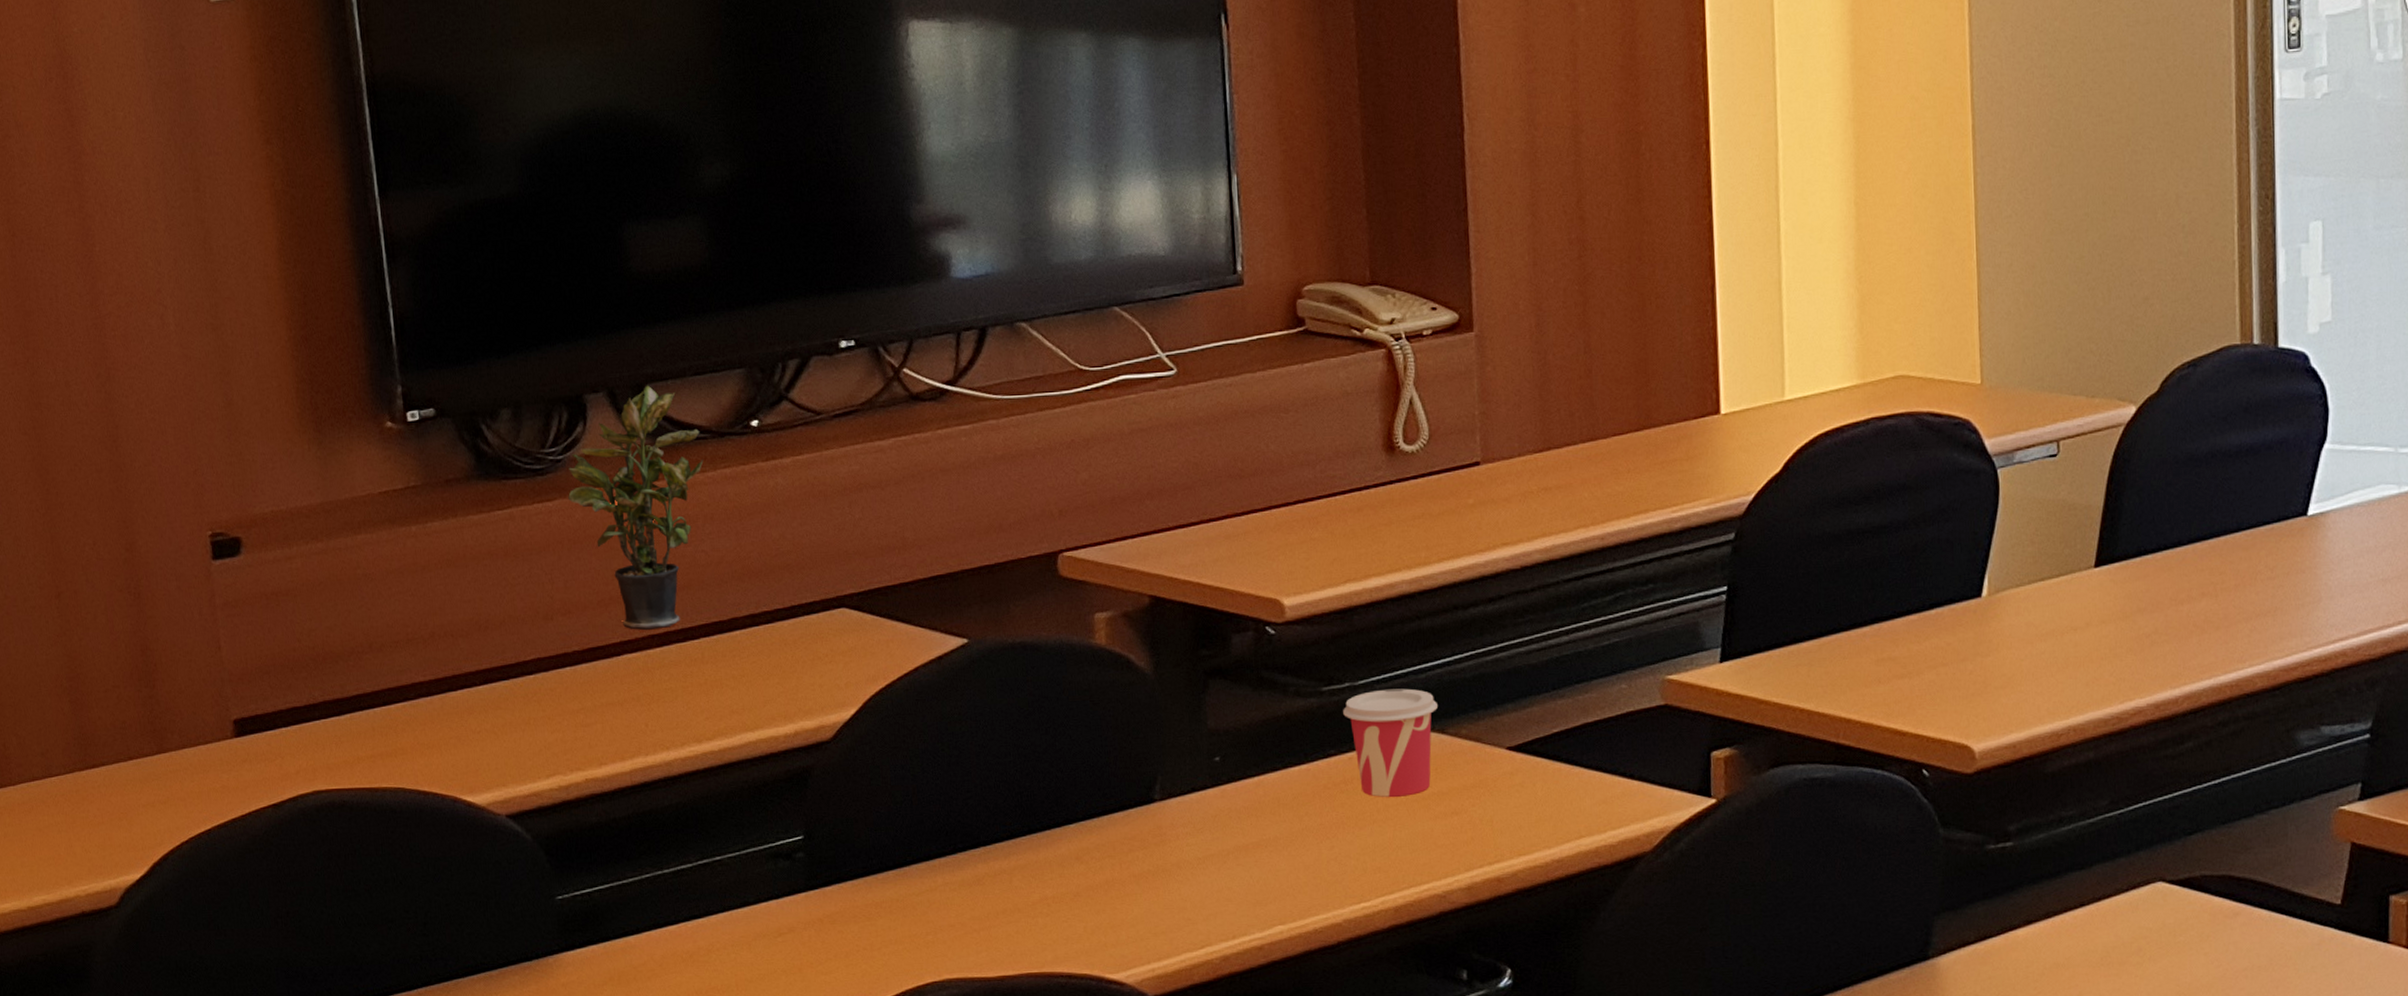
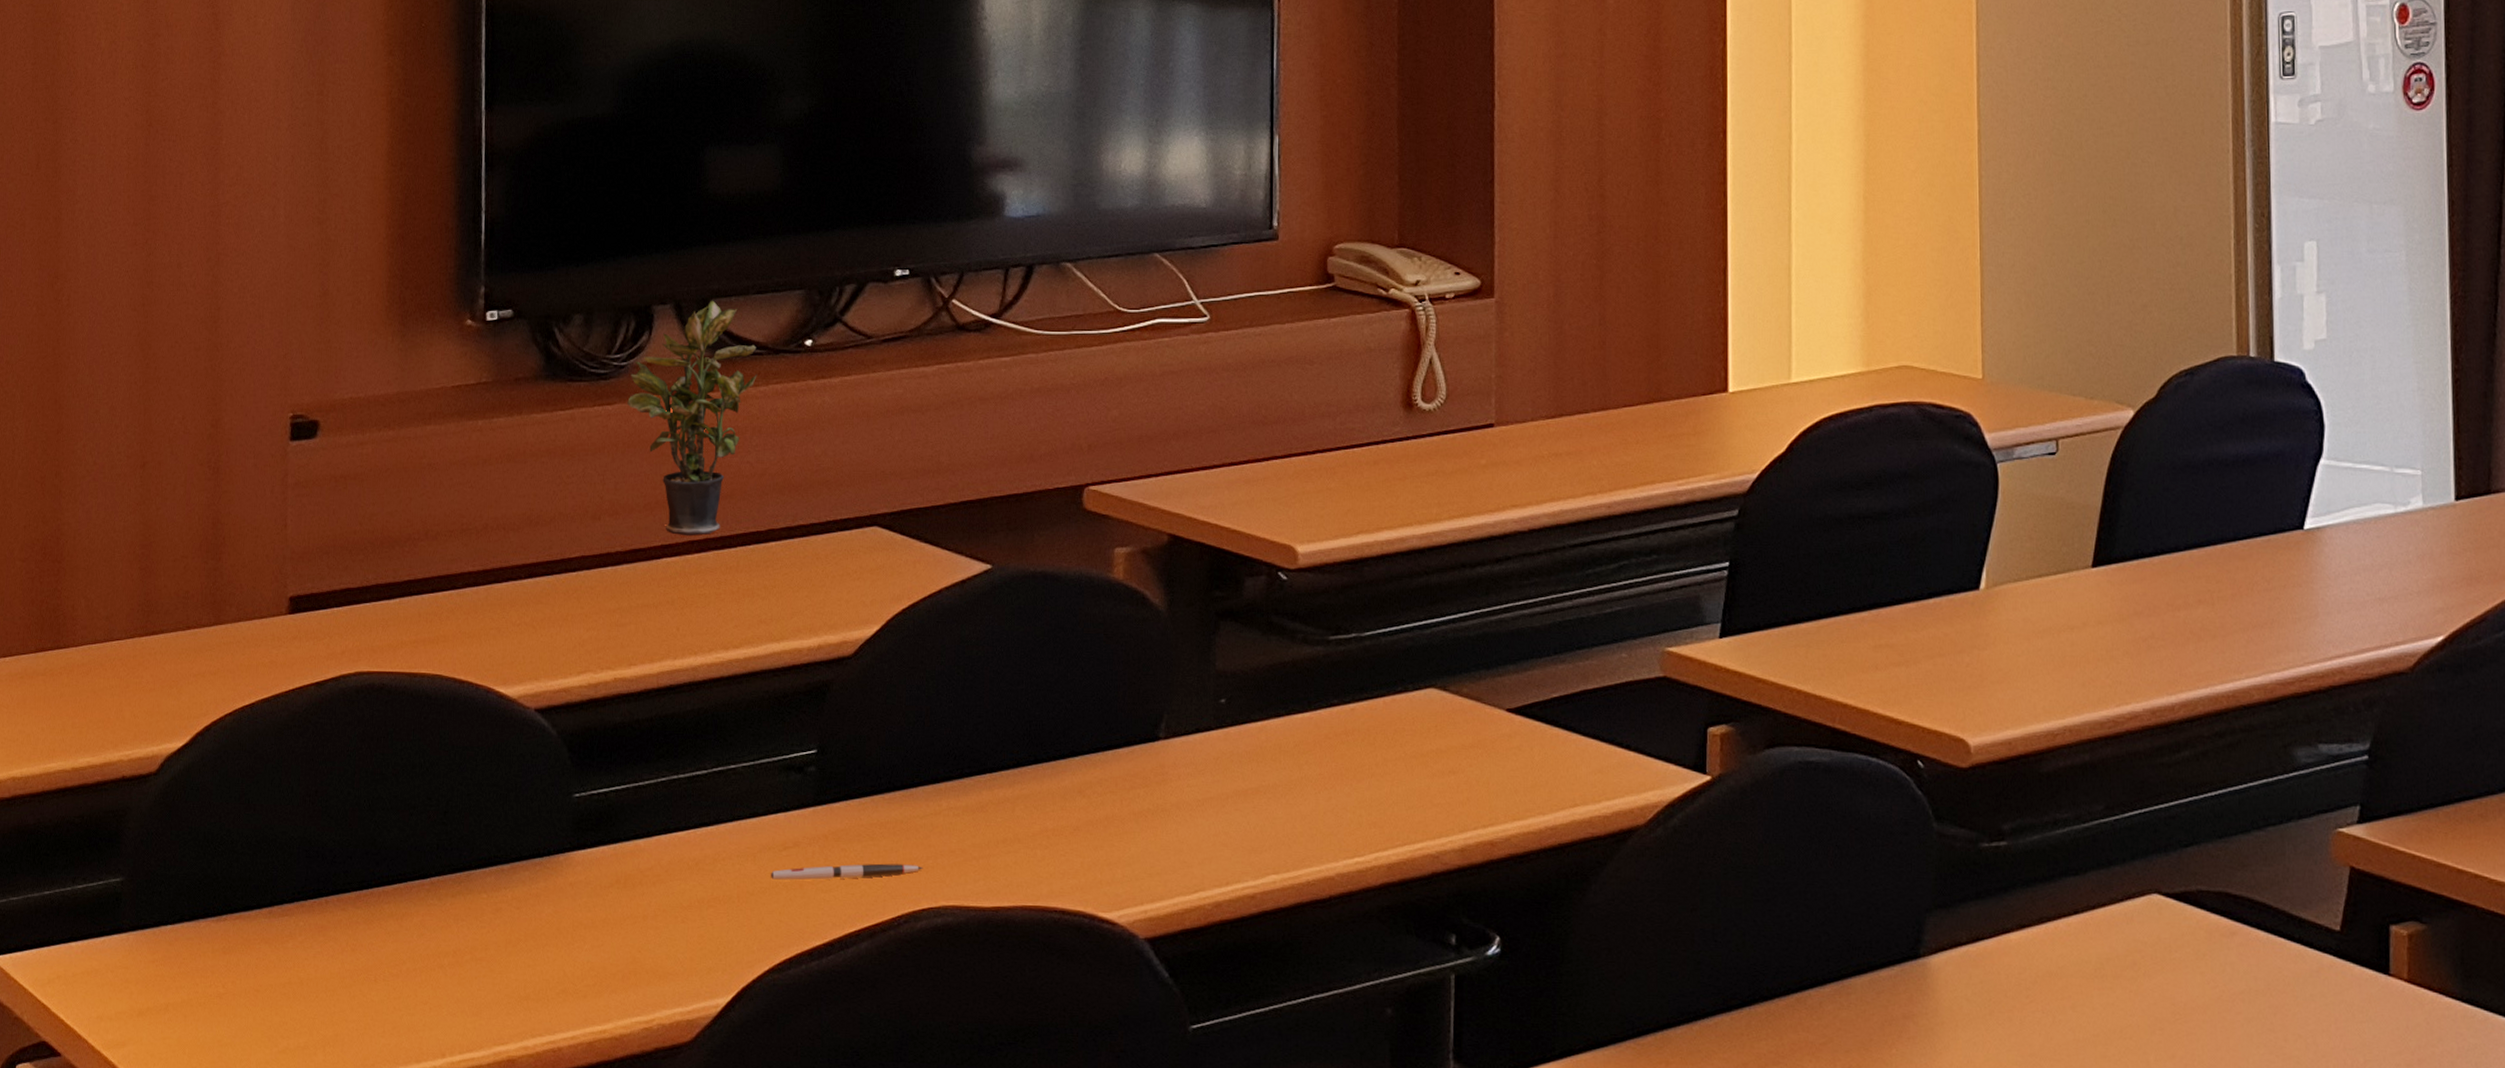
pen: none [767,941,924,966] -> present [770,863,923,881]
cup: present [1343,688,1438,797] -> none [1348,642,1441,752]

